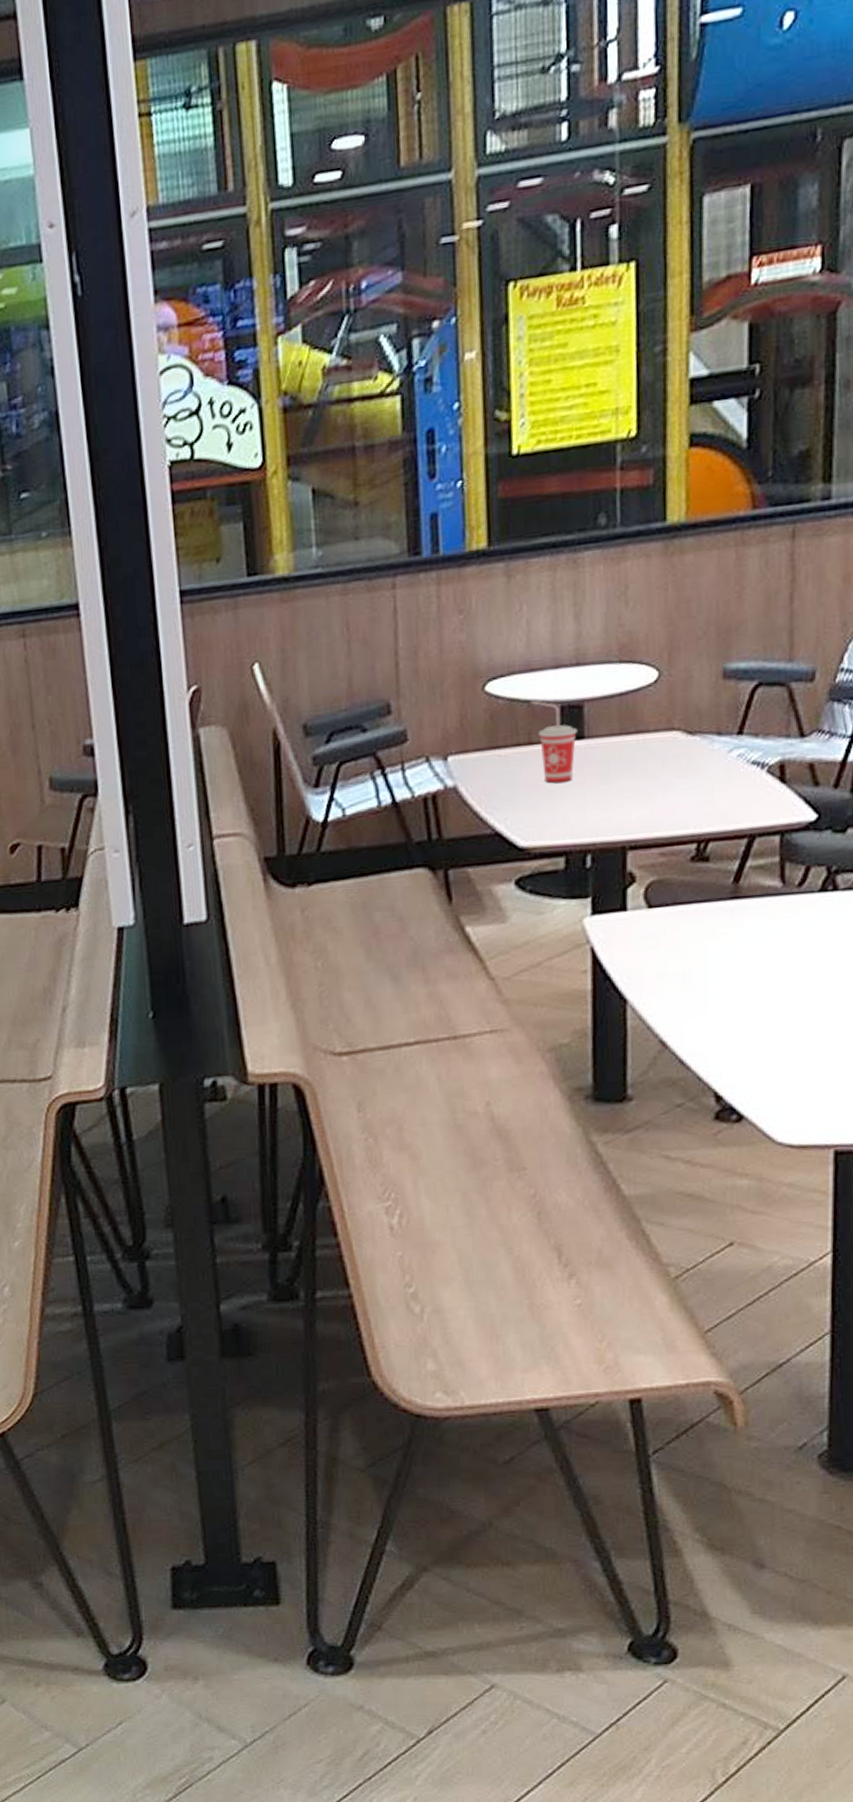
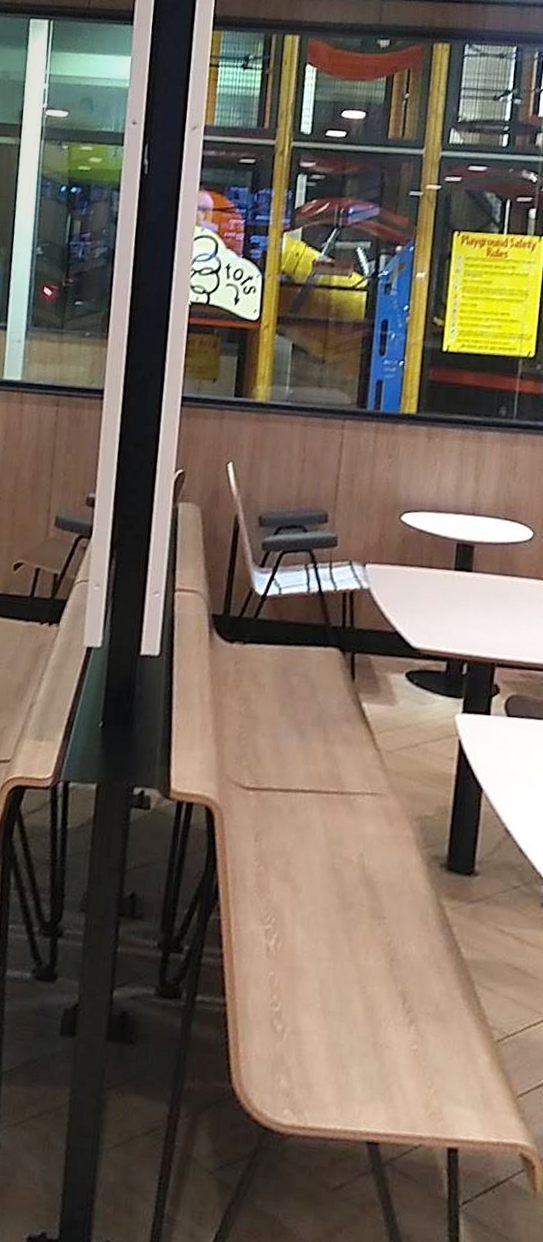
beverage cup: present [530,700,577,783] -> none [434,534,467,603]

